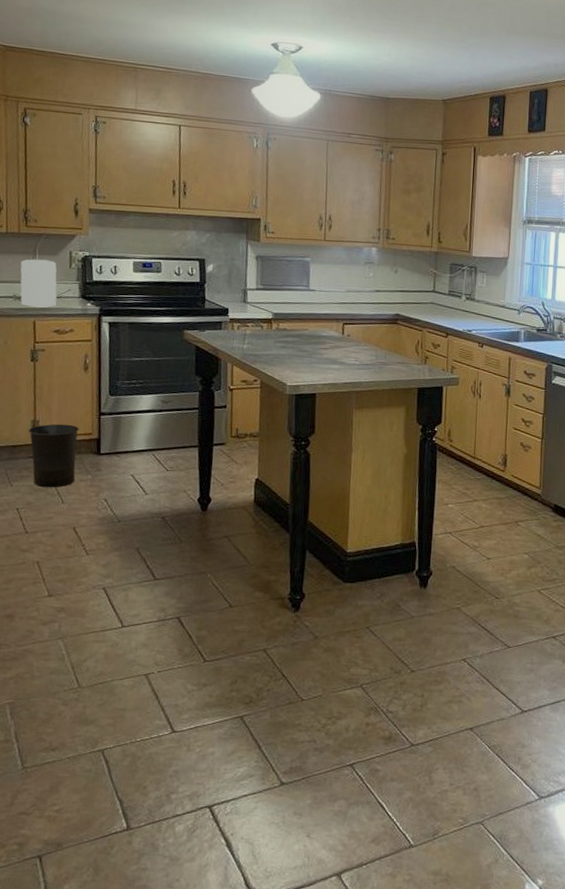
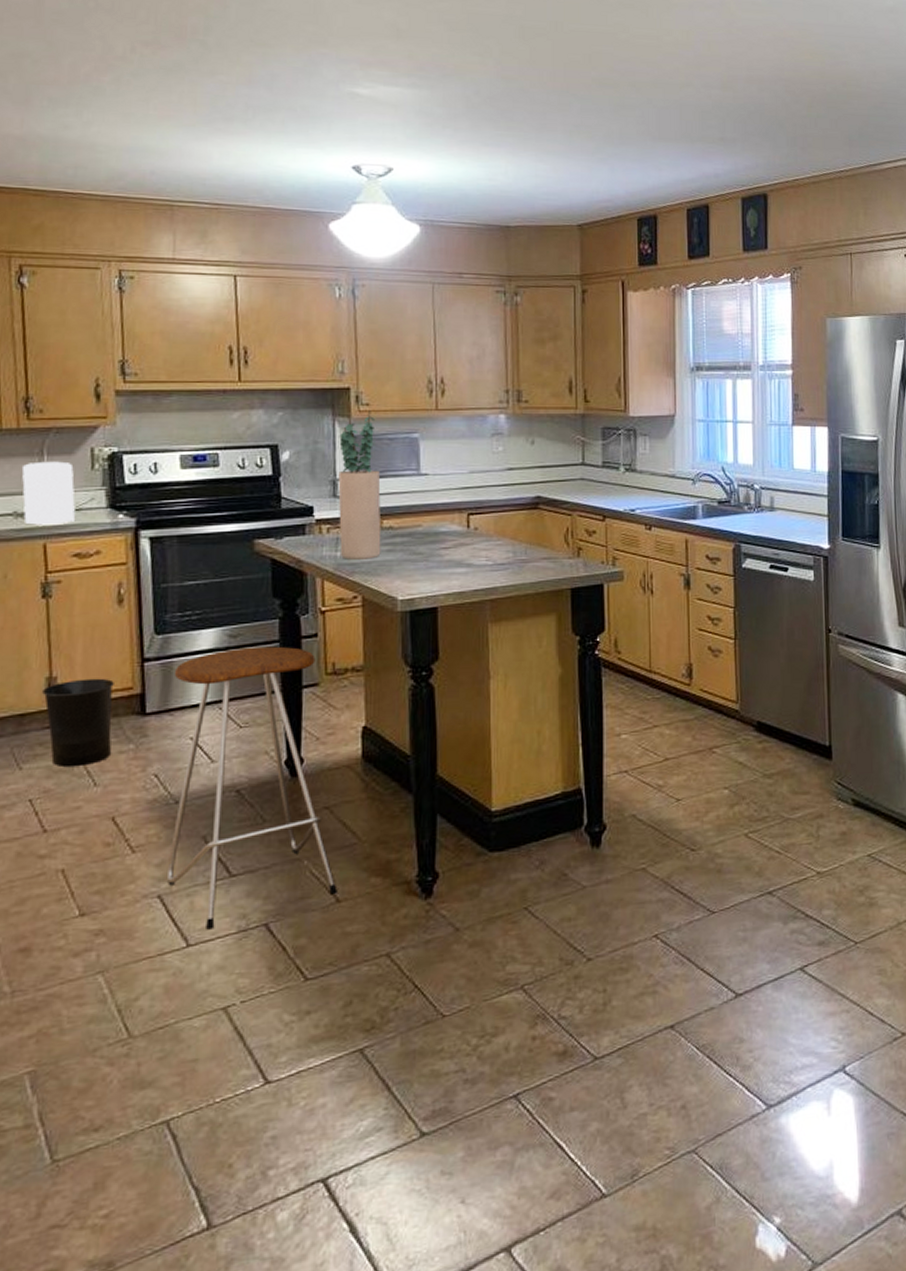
bar stool: none [110,411,231,617] -> present [166,646,337,930]
vase: none [246,237,279,353] -> present [338,410,382,560]

